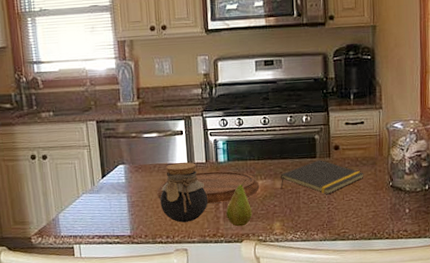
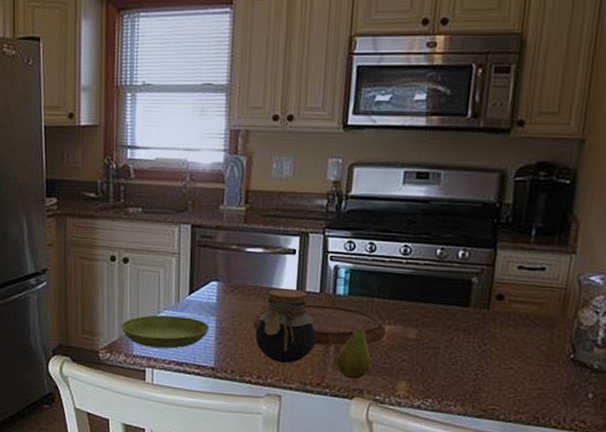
saucer: none [47,197,123,227] -> present [121,315,210,349]
notepad: present [280,159,364,194] -> none [414,309,535,356]

